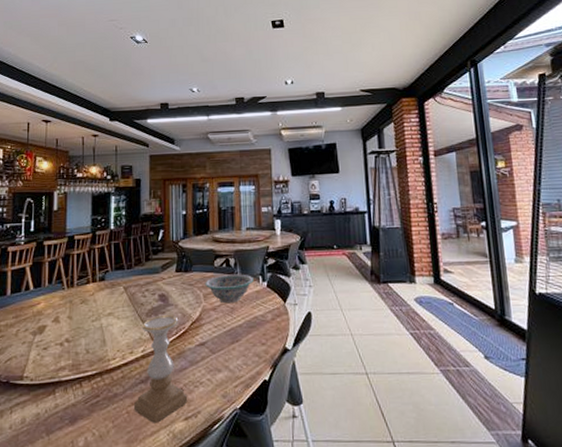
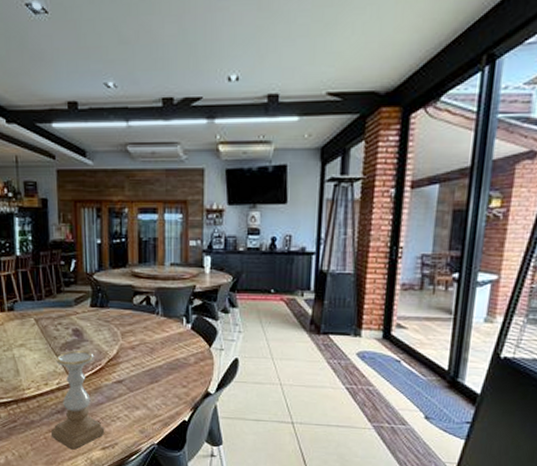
decorative bowl: present [205,274,254,304] -> none [122,313,176,344]

